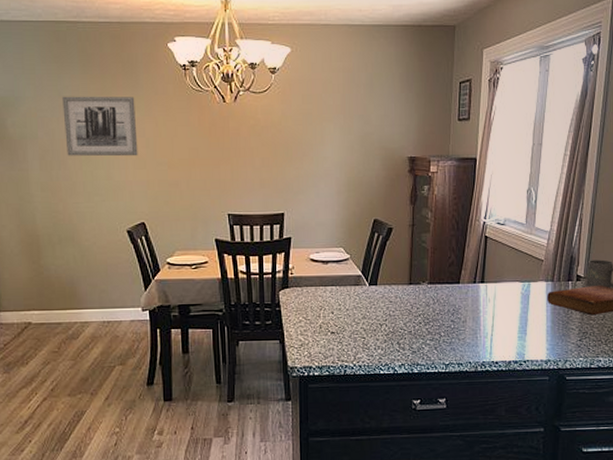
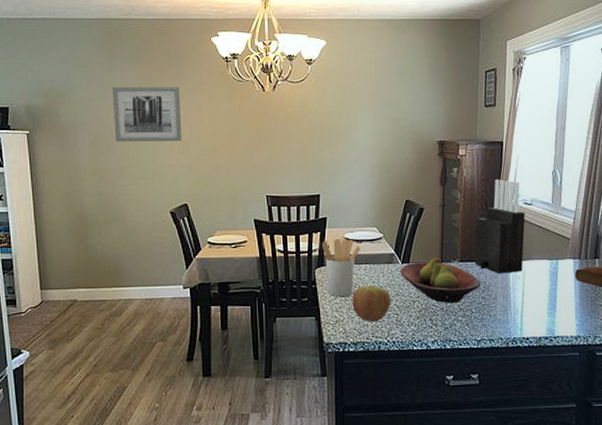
utensil holder: none [286,259,326,320] -> present [322,238,360,297]
apple: none [317,308,358,346] -> present [352,285,391,322]
fruit bowl: none [367,279,450,327] -> present [400,257,481,304]
knife block: none [444,198,498,297] -> present [474,179,525,274]

